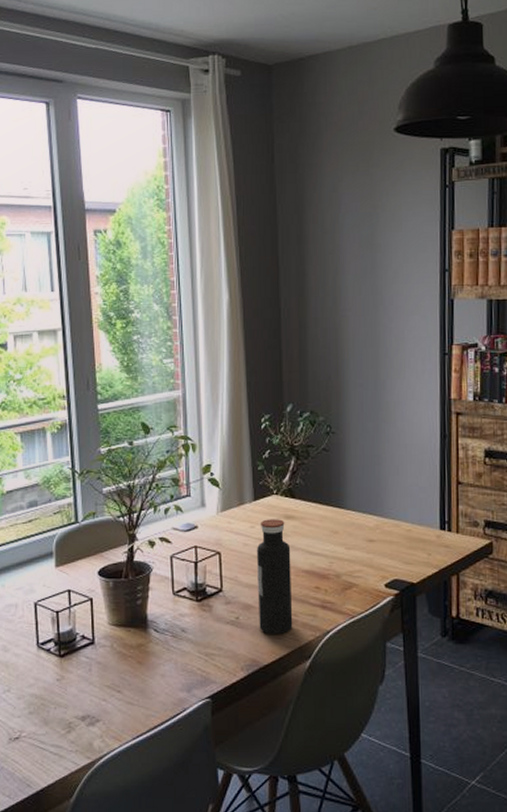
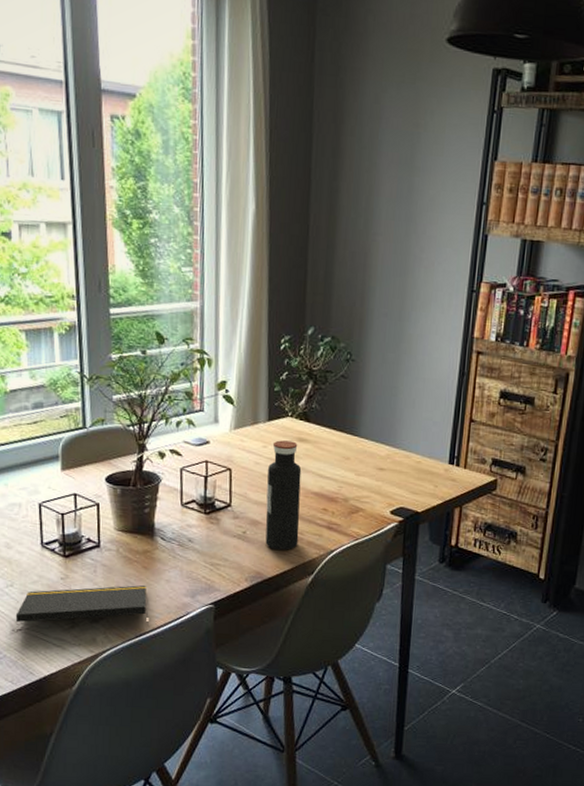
notepad: none [12,681,147,730] -> present [15,584,150,628]

